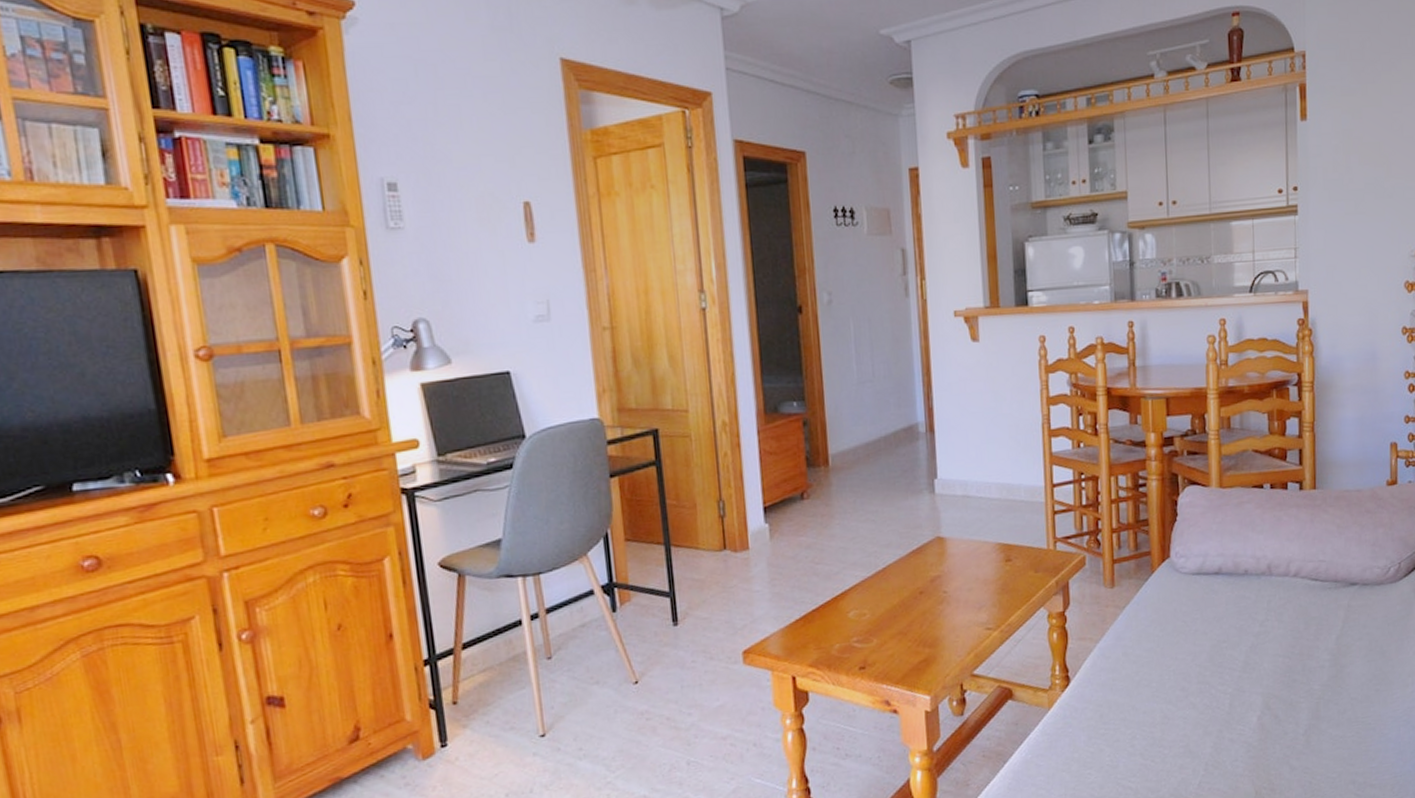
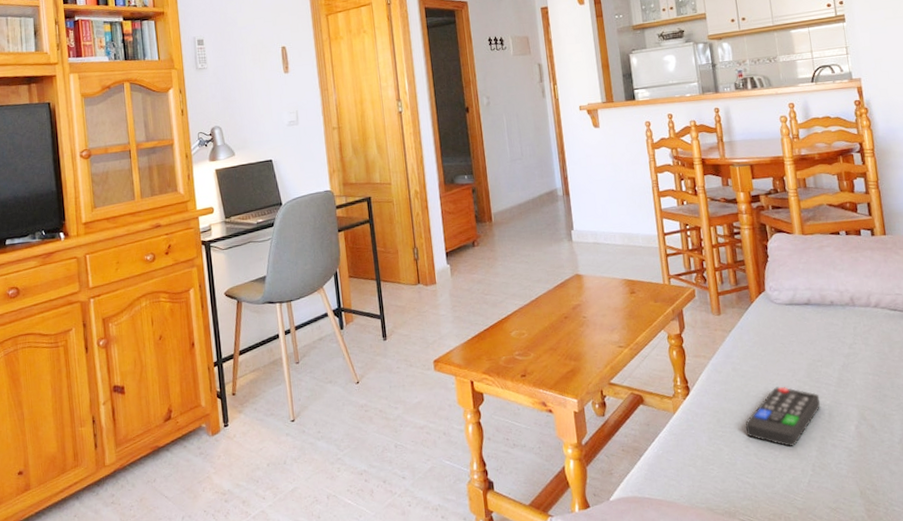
remote control: none [1132,673,1222,744] -> present [745,386,821,447]

